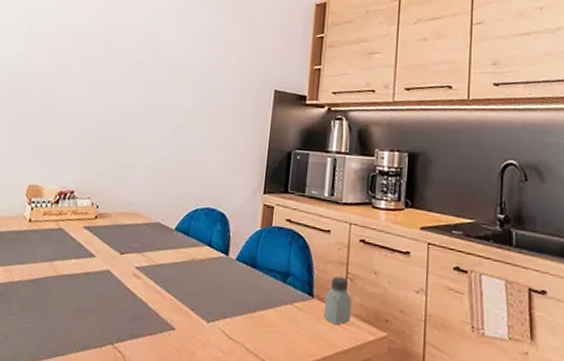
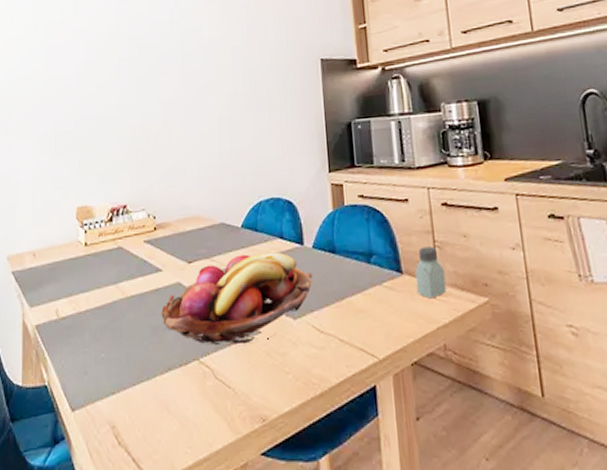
fruit basket: none [86,254,232,338] -> present [161,252,313,345]

